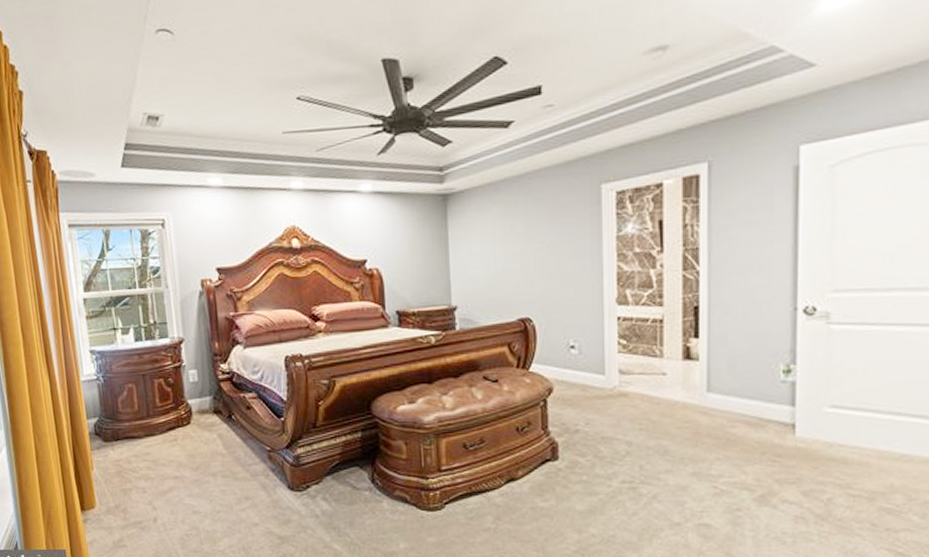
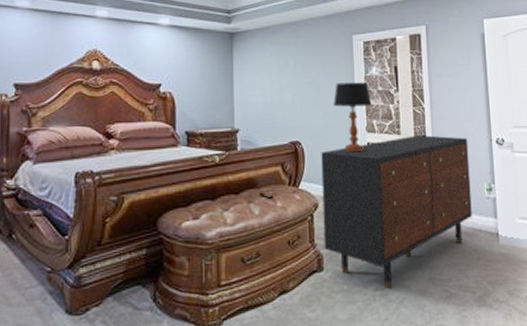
dresser: none [557,305,760,483] -> present [321,135,472,290]
table lamp: none [574,243,626,329] -> present [334,82,372,152]

